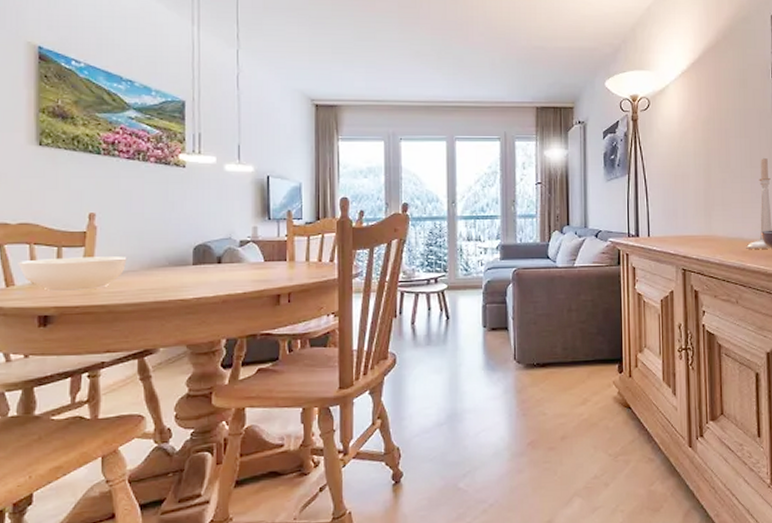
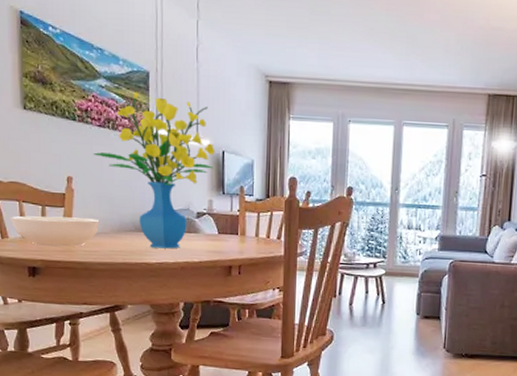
bouquet: none [120,121,259,282] -> present [93,91,215,249]

